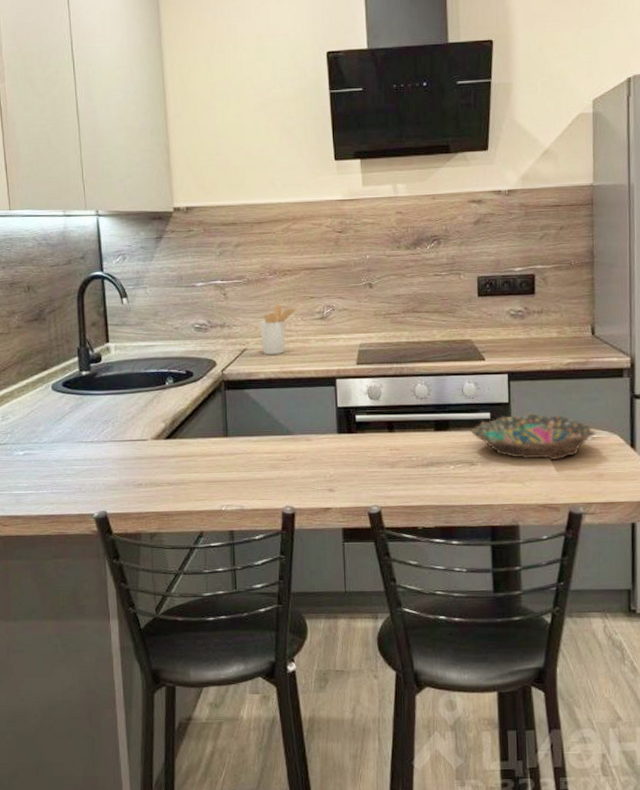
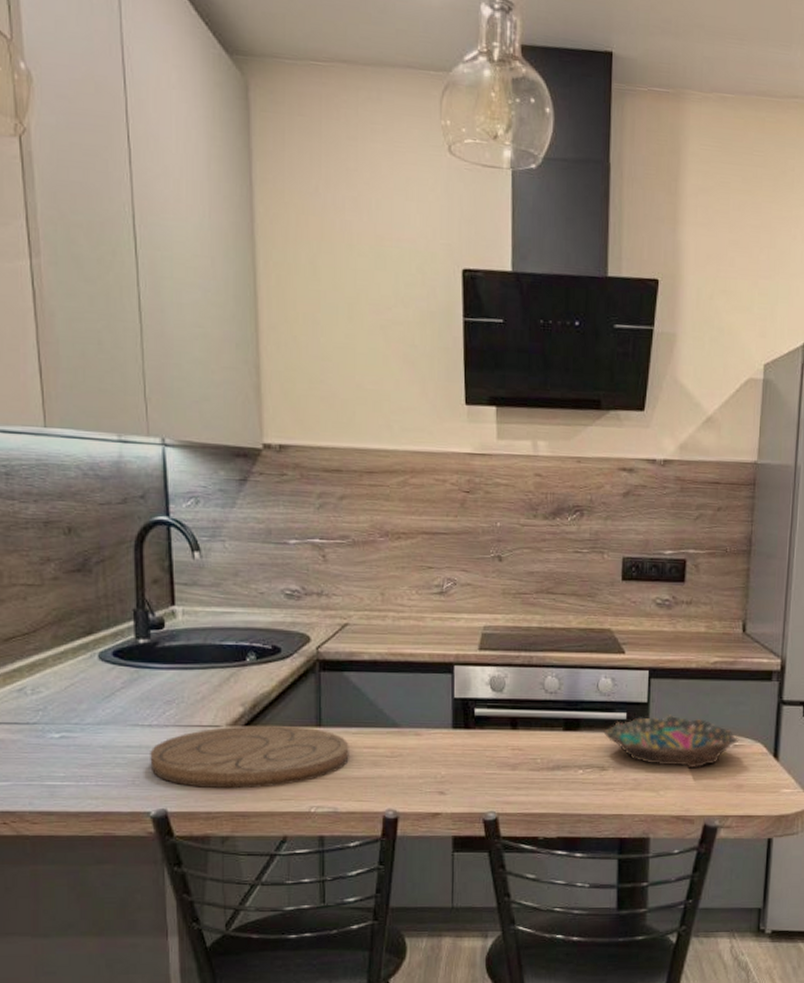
cutting board: none [92,437,252,493] -> present [150,725,349,789]
utensil holder: present [259,304,297,354] -> none [365,573,411,632]

